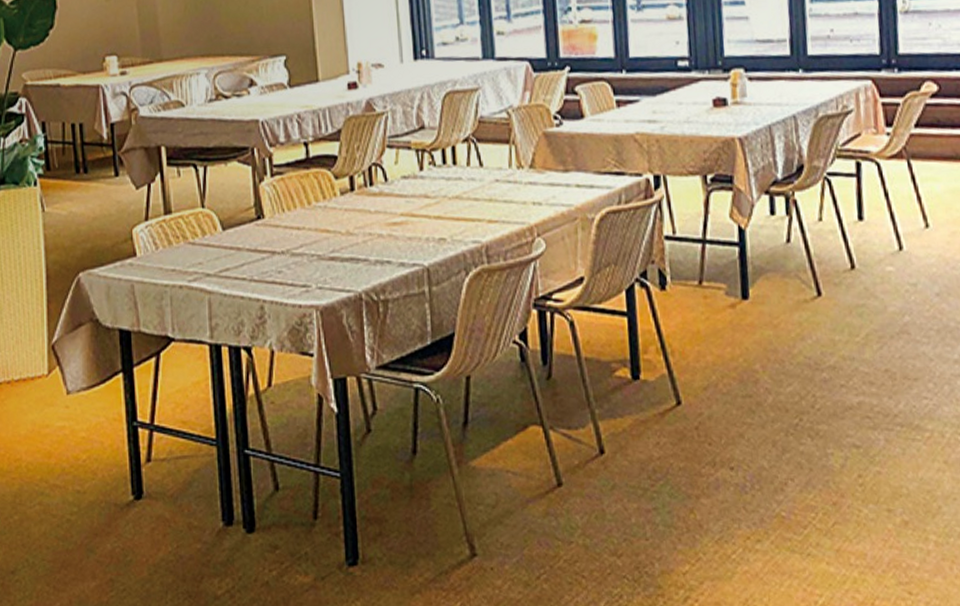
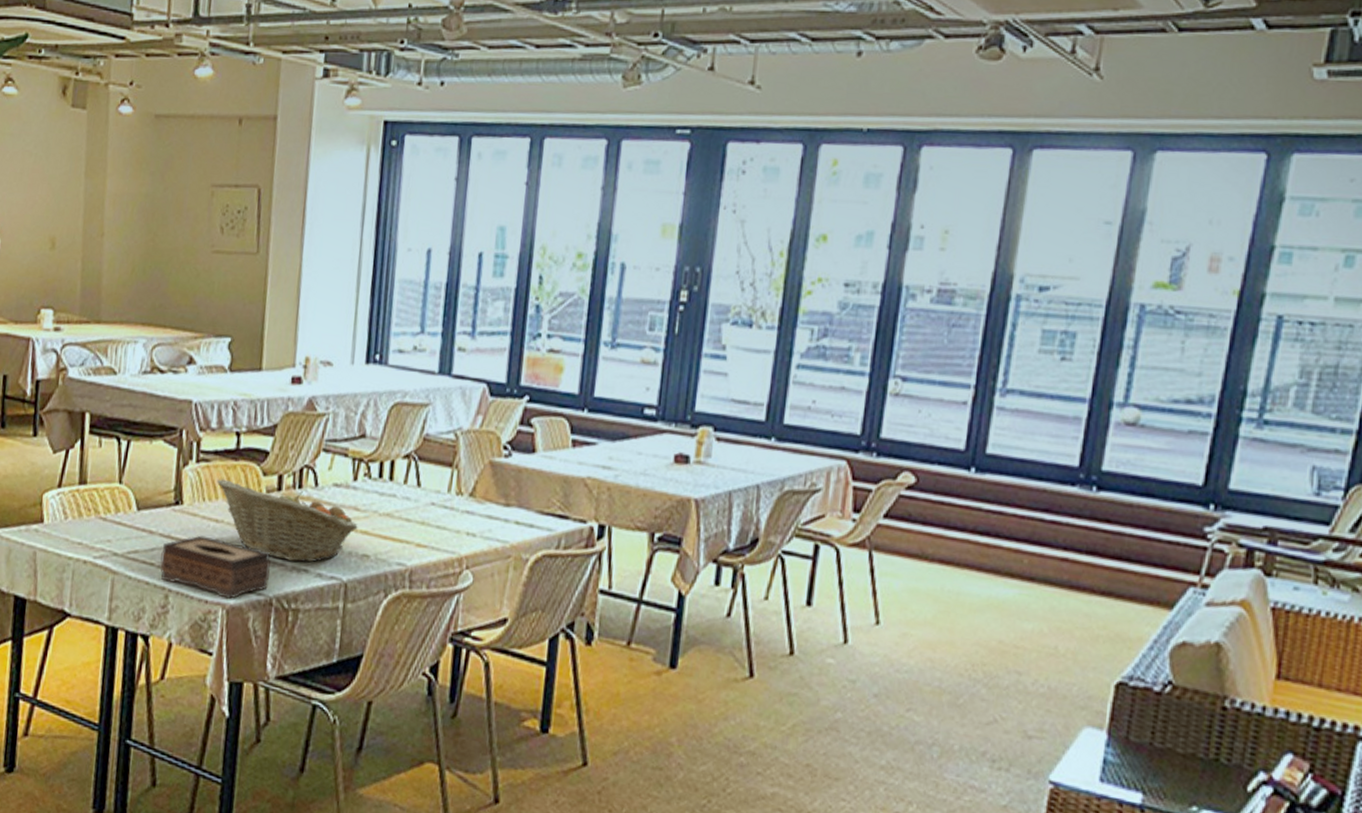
tissue box: none [251,244,356,300] -> present [160,535,272,599]
fruit basket: none [293,187,431,255] -> present [217,479,358,562]

